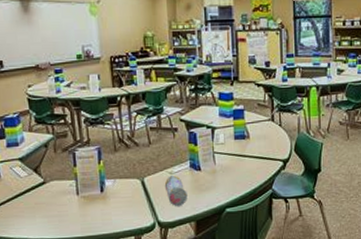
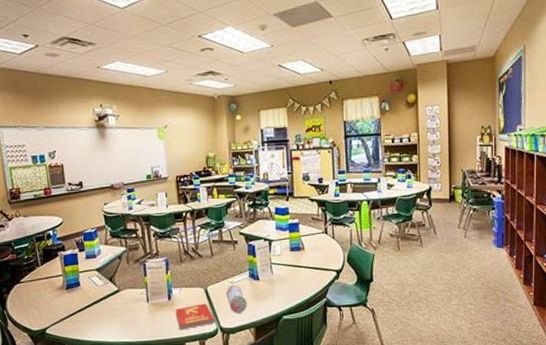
book: none [108,196,152,225] -> present [175,303,215,330]

